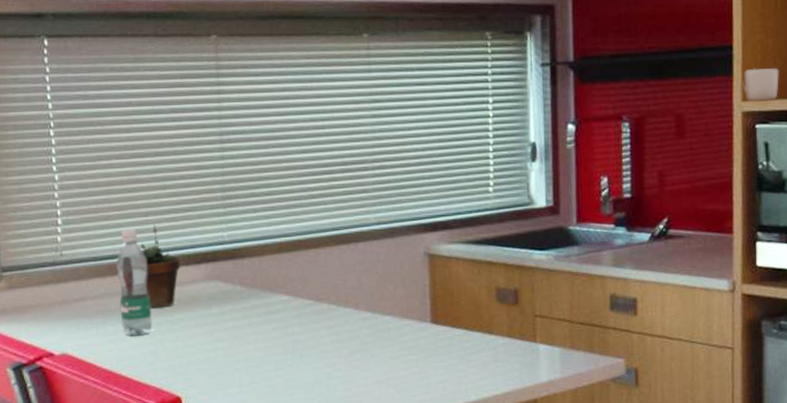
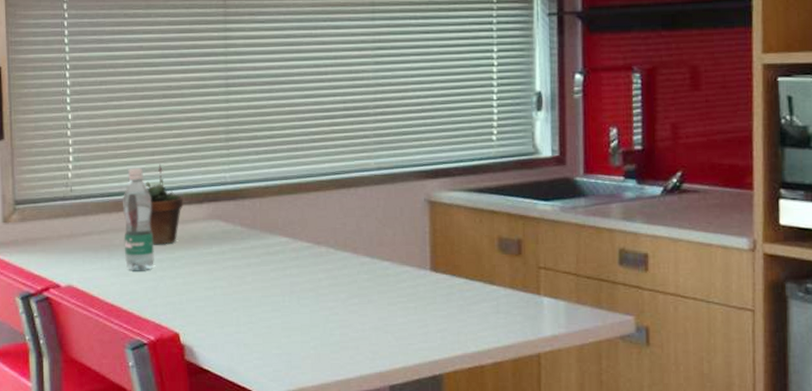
cup: present [743,68,779,102] -> none [763,19,803,54]

